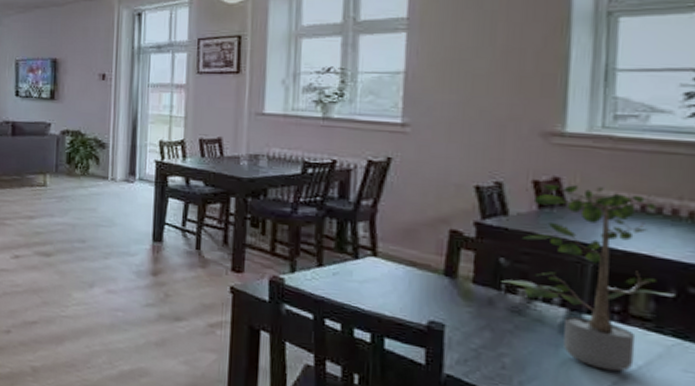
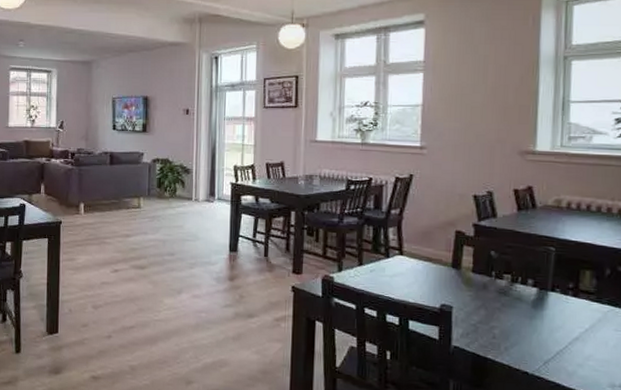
potted plant: present [501,182,675,372] -> none [492,190,609,334]

